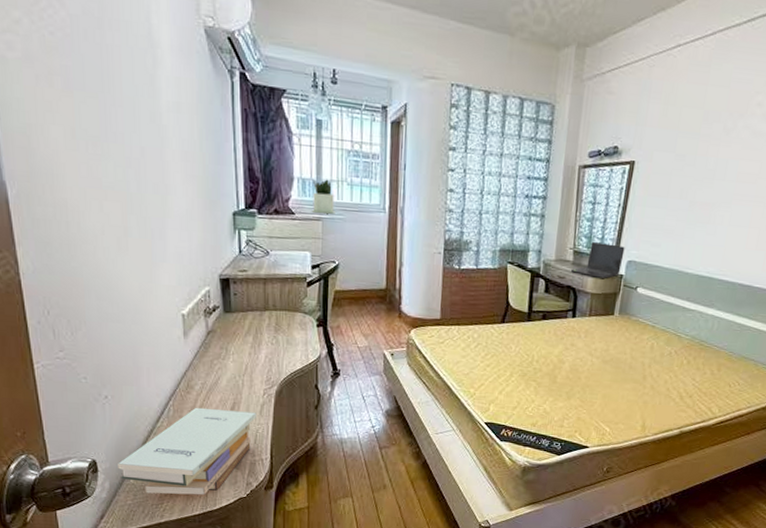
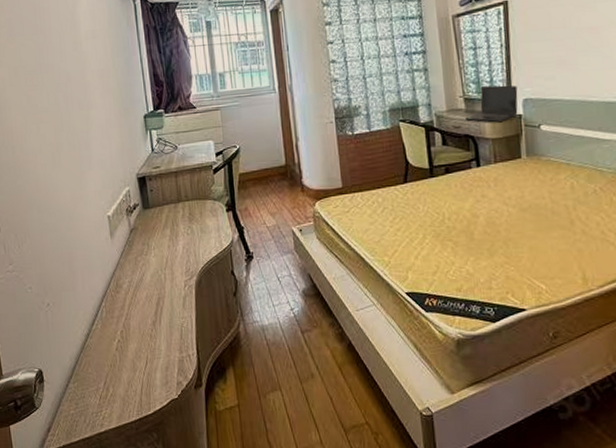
books: present [118,407,256,495] -> none [60,306,180,401]
planter: present [311,179,335,215] -> none [209,71,231,105]

